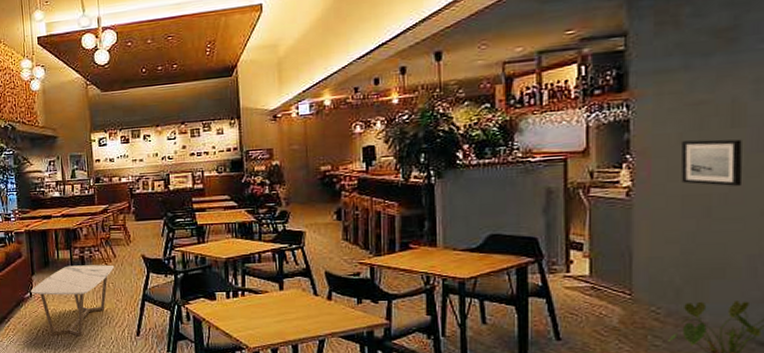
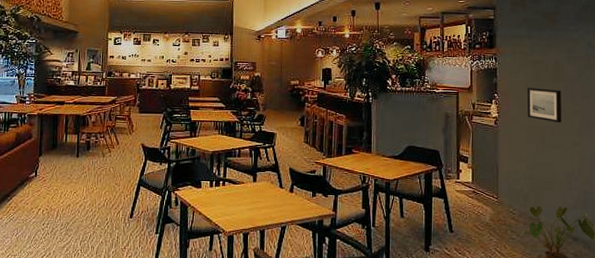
coffee table: present [31,264,114,337] -> none [36,149,116,217]

